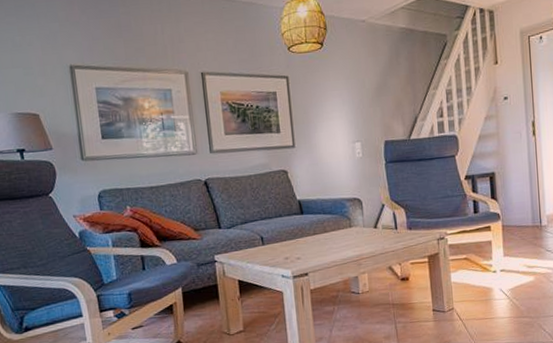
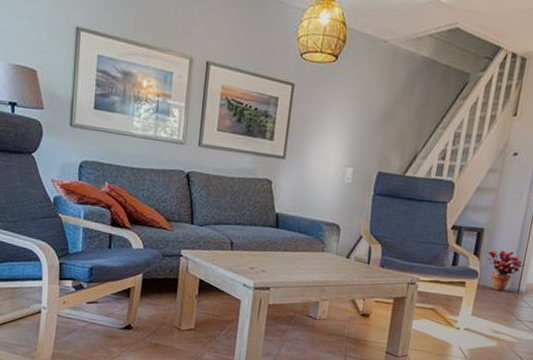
potted plant: none [501,188,541,228] -> present [485,250,525,292]

